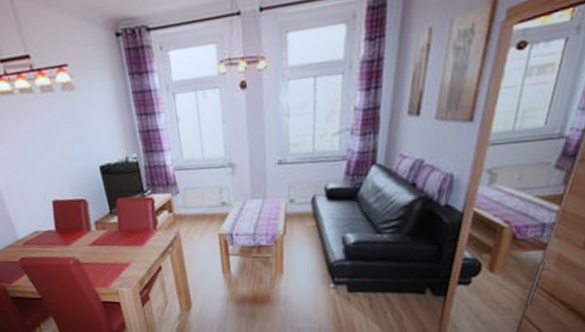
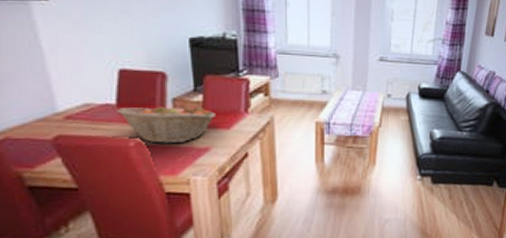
fruit basket: none [55,226,130,261] -> present [115,104,215,144]

